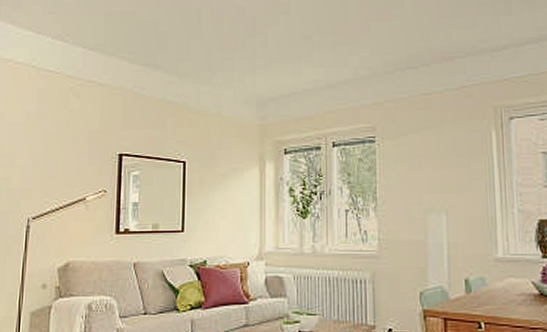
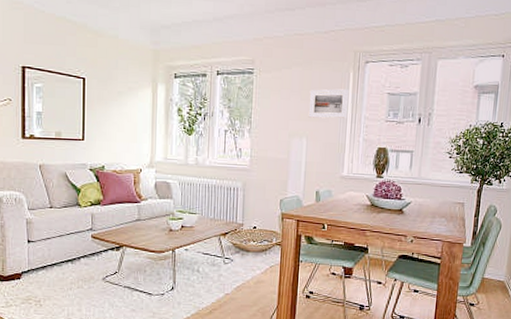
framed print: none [444,151,495,188] -> present [308,89,349,119]

